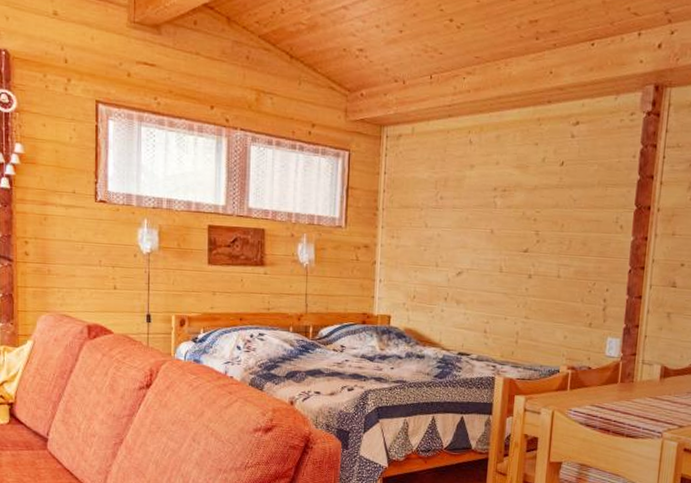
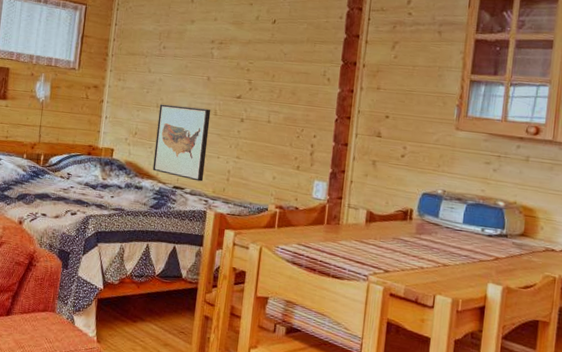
wall art: none [435,262,496,346] -> present [152,104,211,182]

